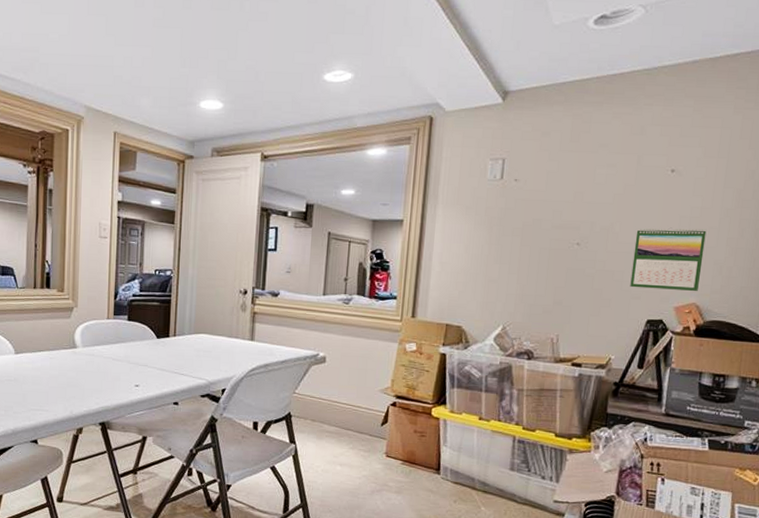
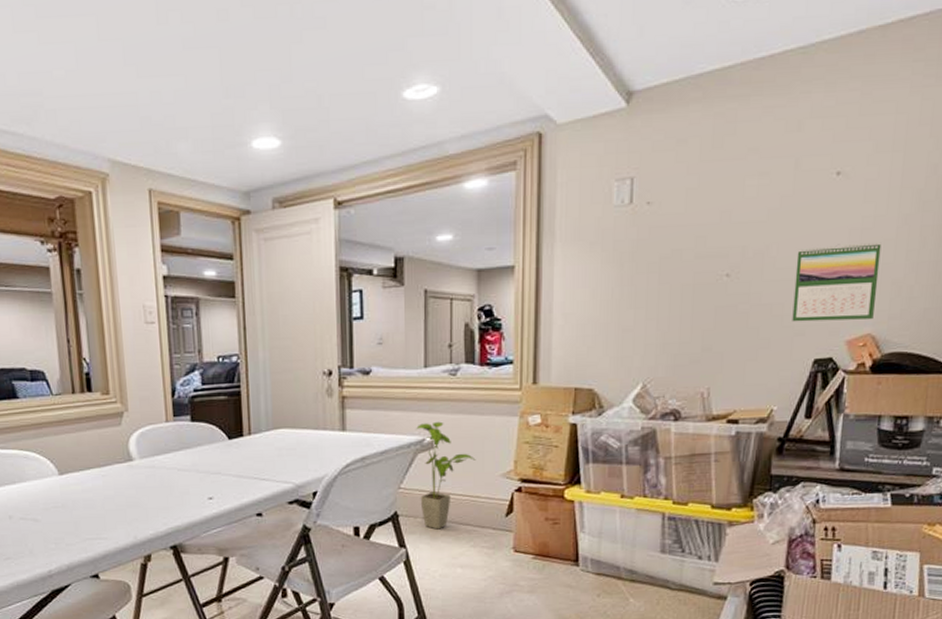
house plant: none [310,340,360,431] -> present [416,421,476,530]

